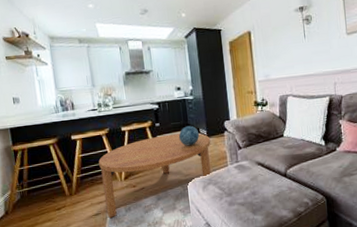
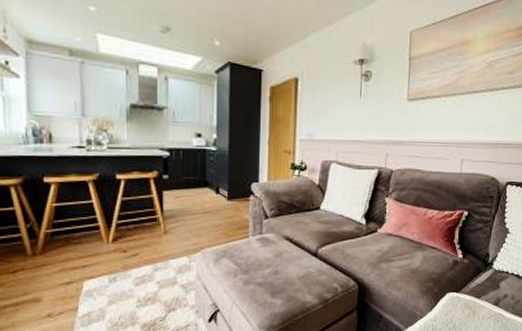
coffee table: present [98,133,211,219] -> none [79,191,232,290]
decorative sphere: present [178,125,200,146] -> none [191,183,219,208]

